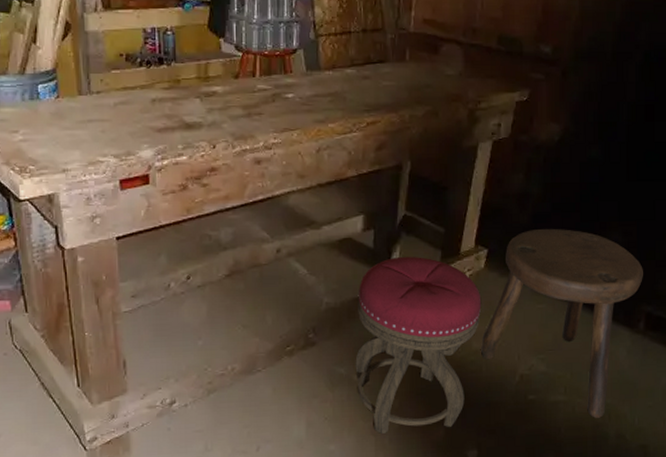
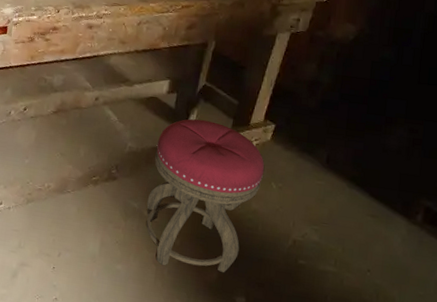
stool: present [481,228,643,418] -> none [259,114,426,295]

